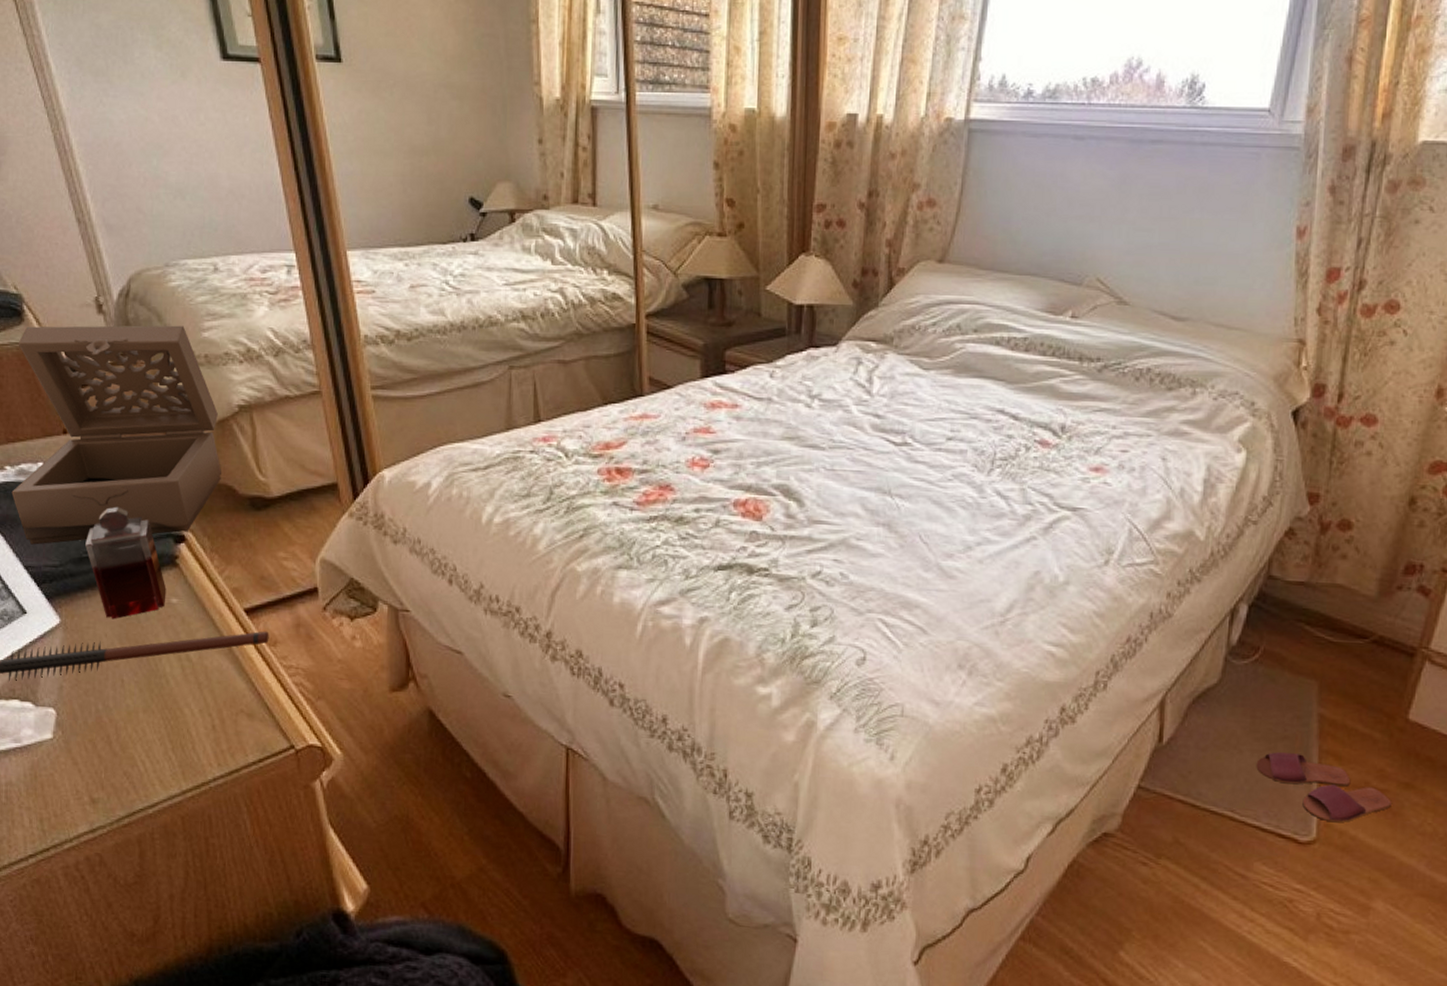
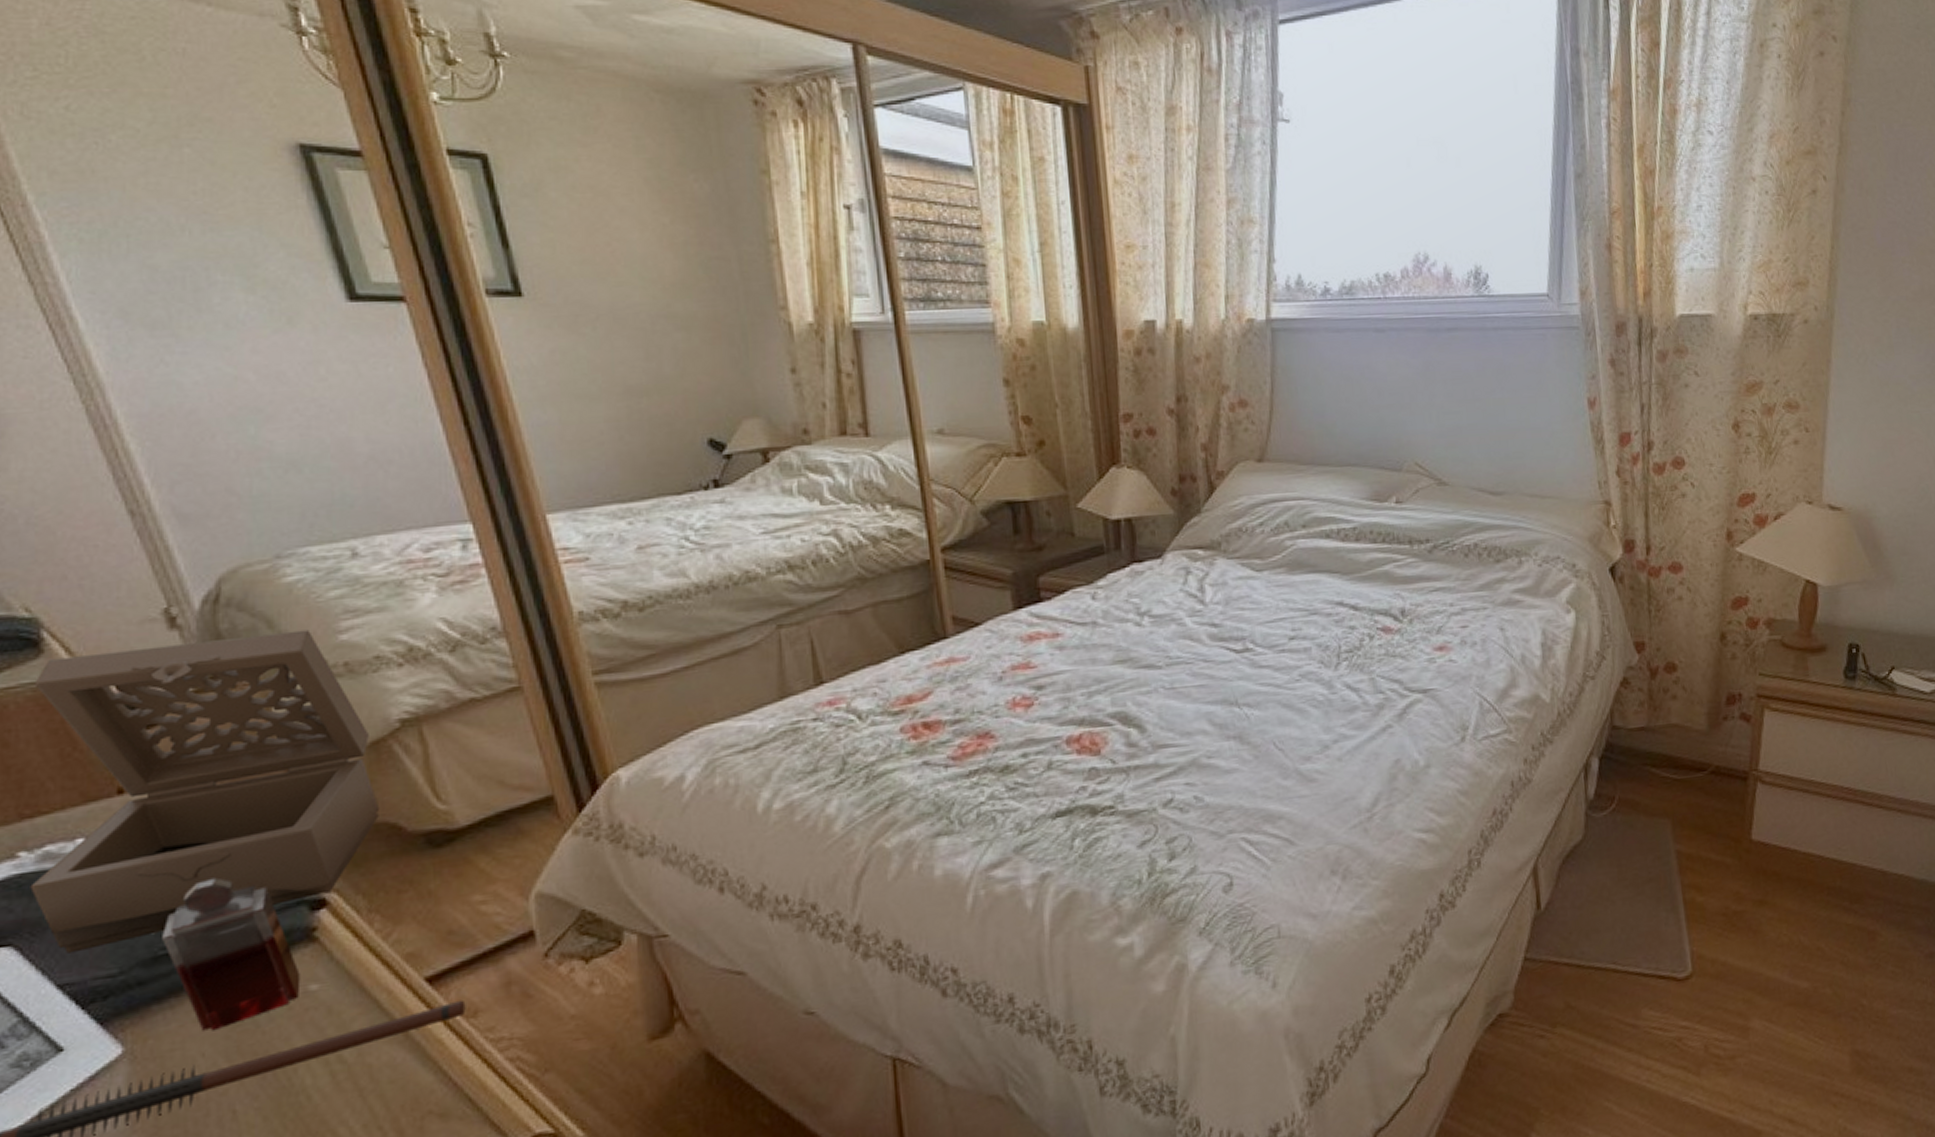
slippers: present [1256,752,1391,823] -> none [1629,893,1751,953]

